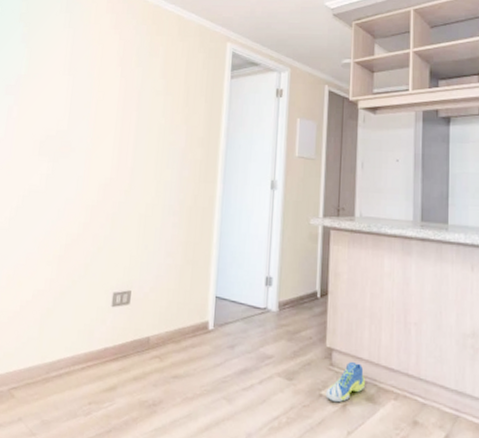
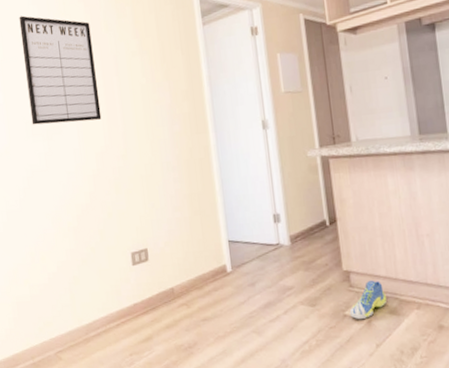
writing board: none [41,36,121,152] -> present [19,15,102,125]

